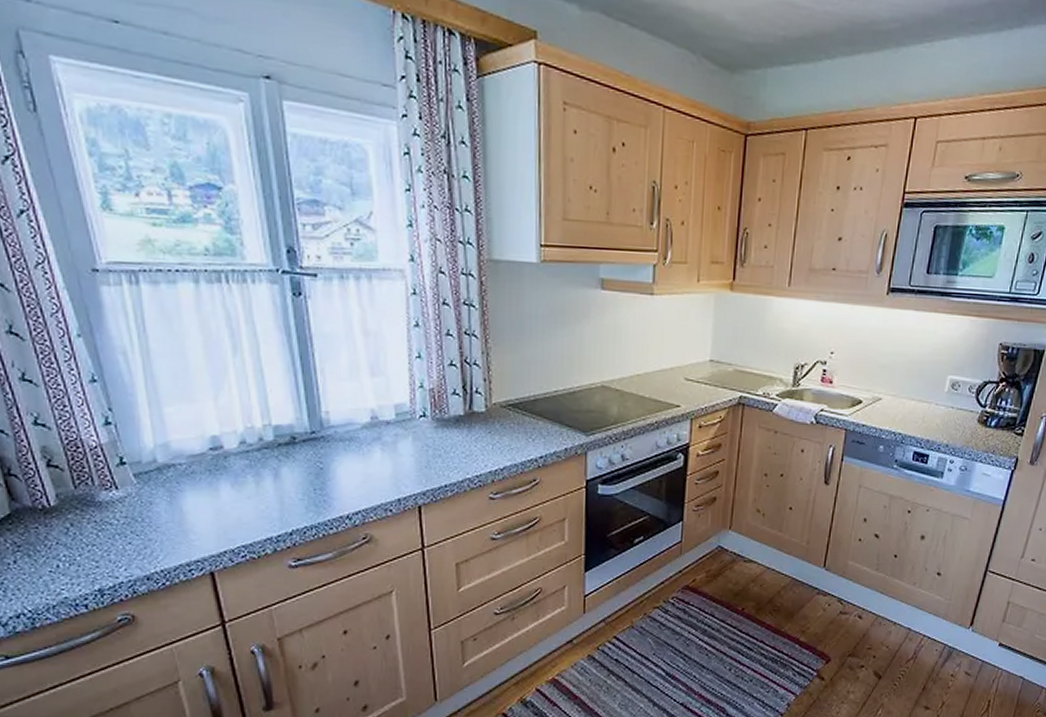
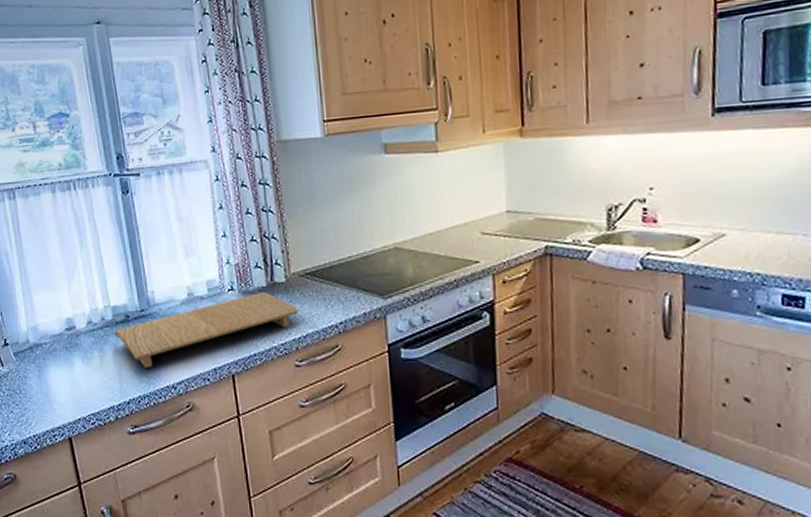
cutting board: none [275,420,497,497] -> present [114,291,298,369]

